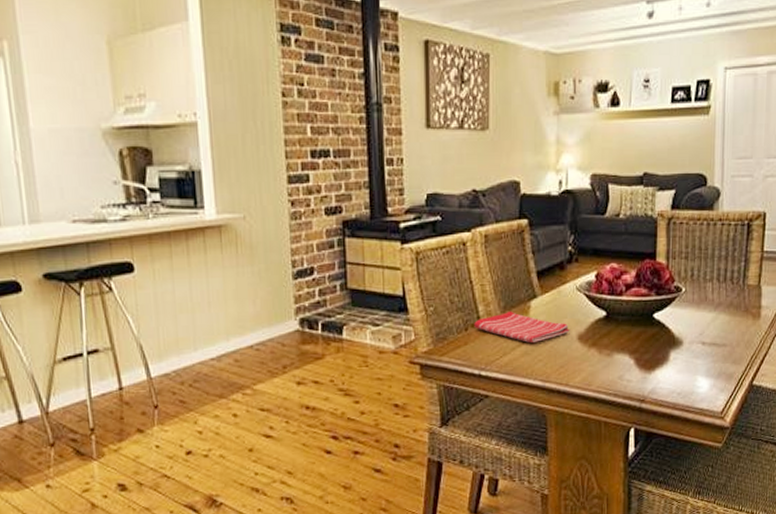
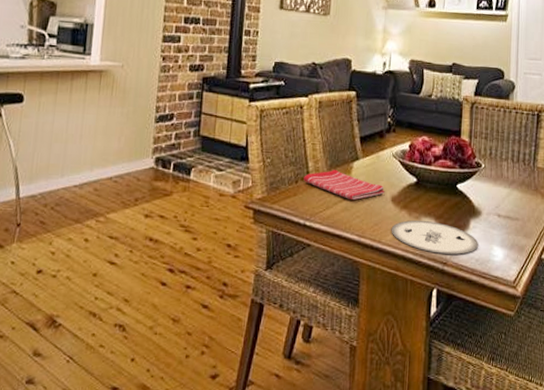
plate: none [579,357,680,391] -> present [391,220,478,255]

